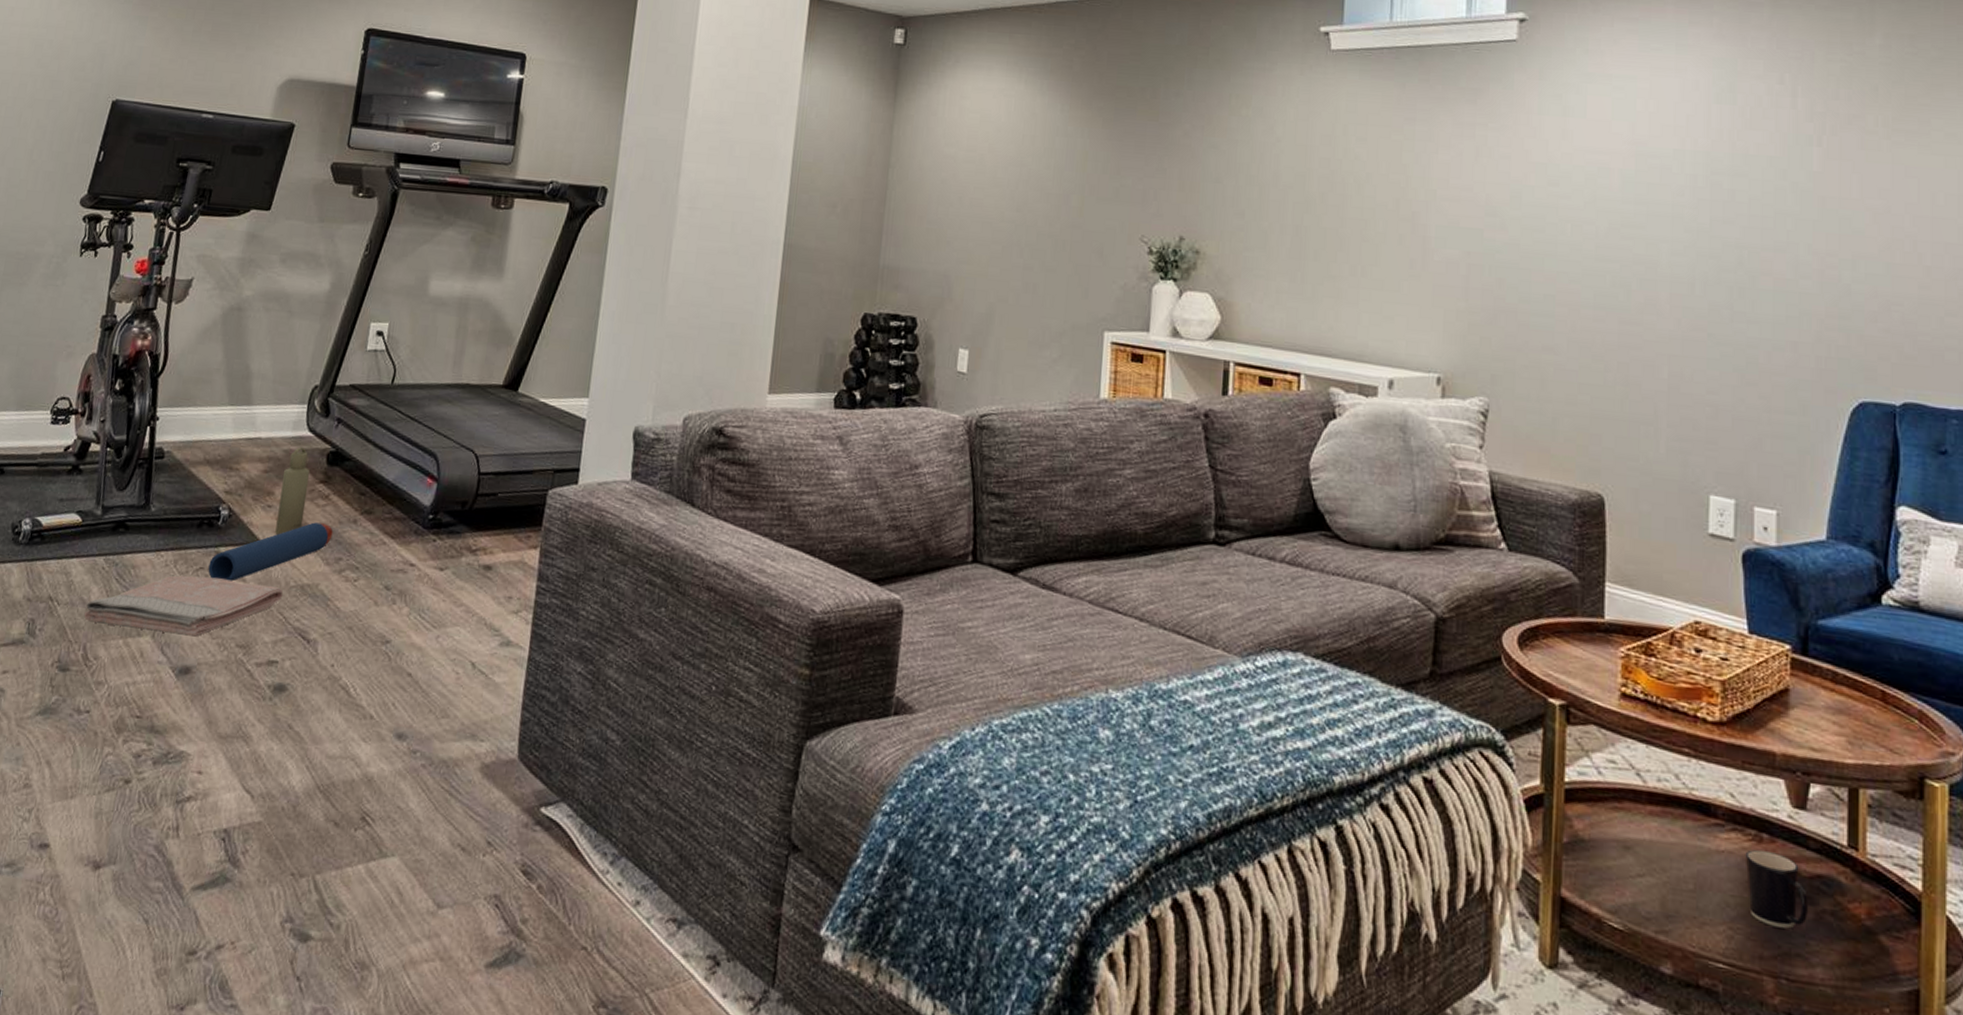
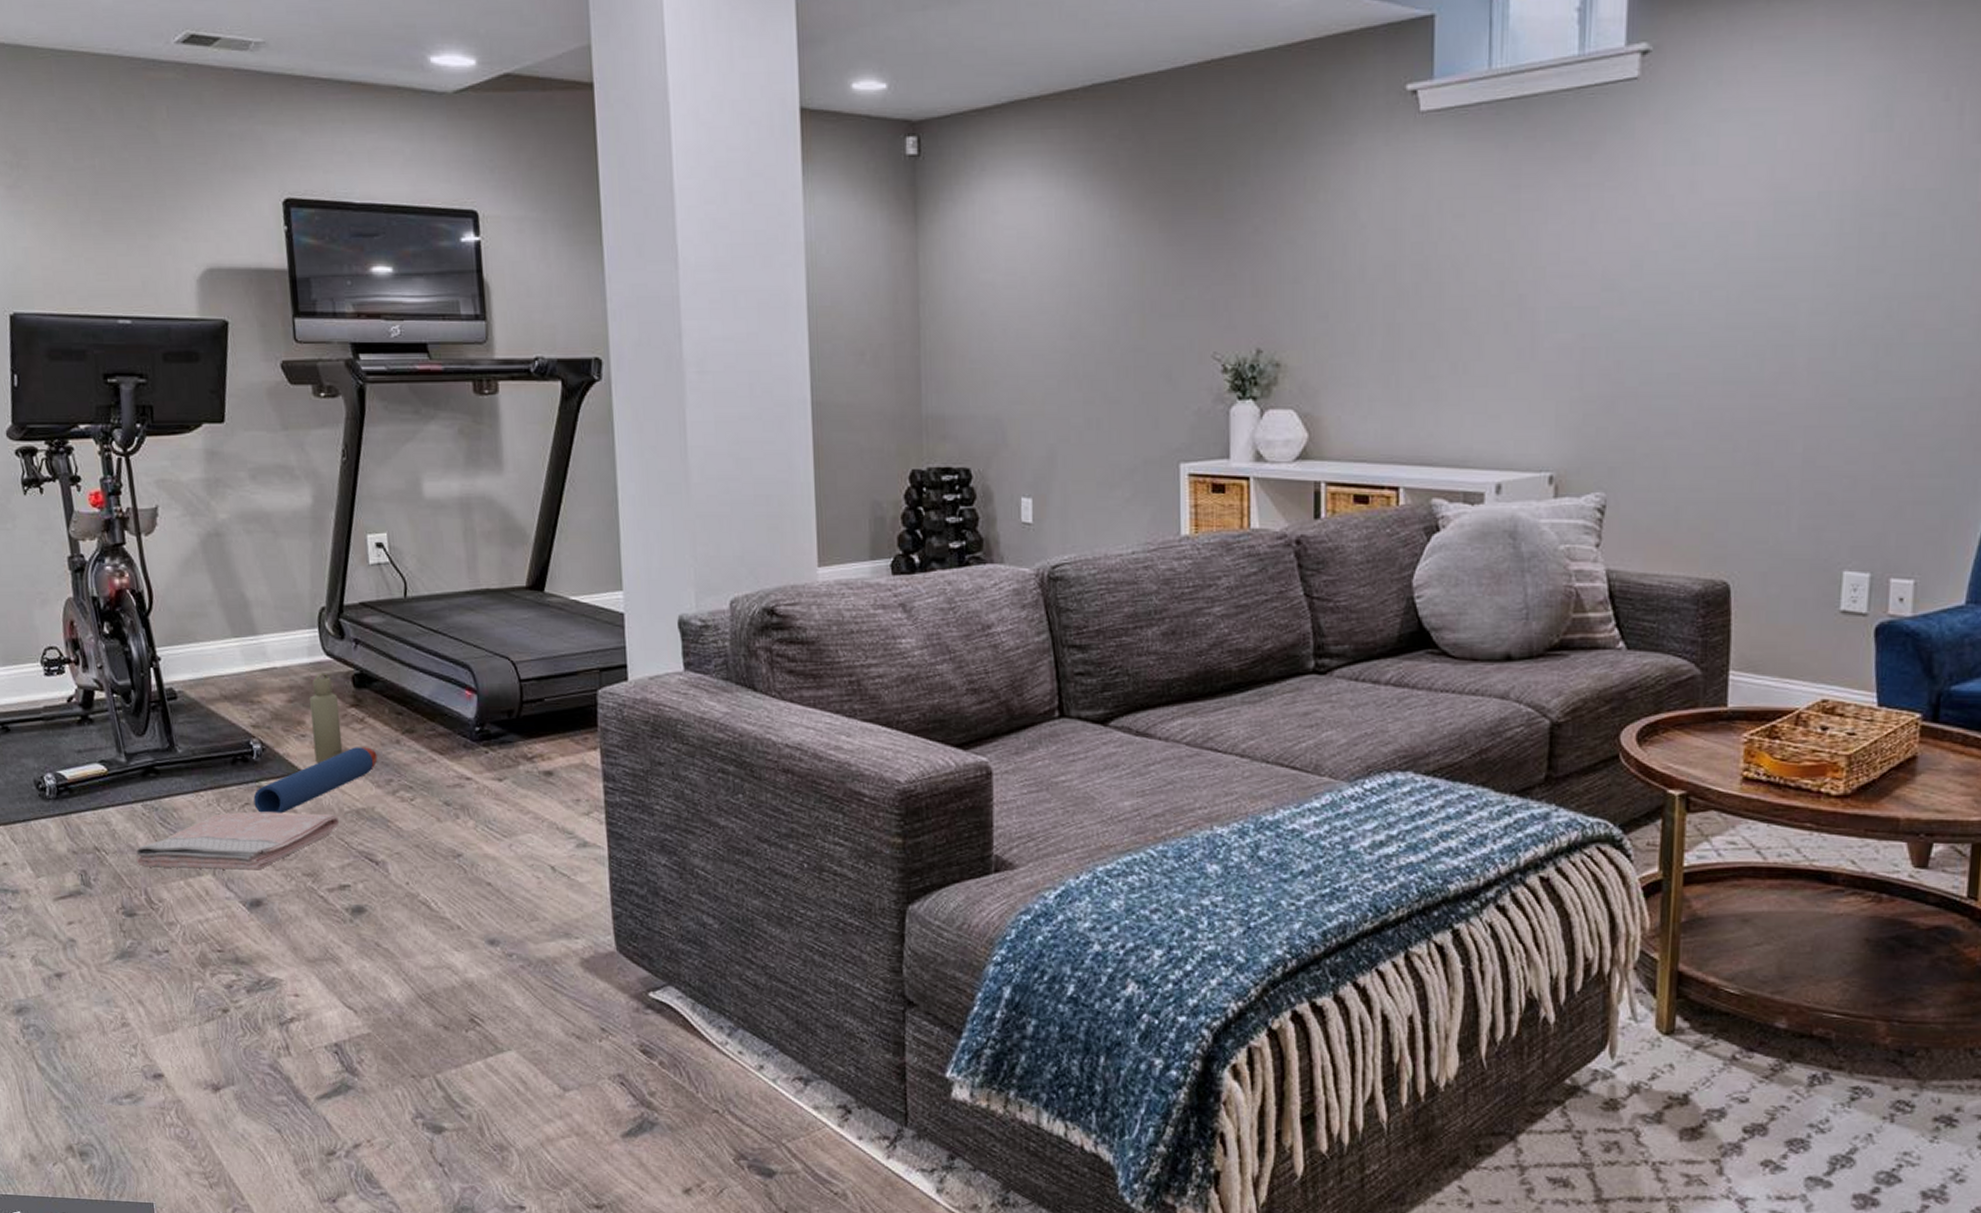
mug: present [1745,849,1808,929] -> none [1863,909,1924,977]

